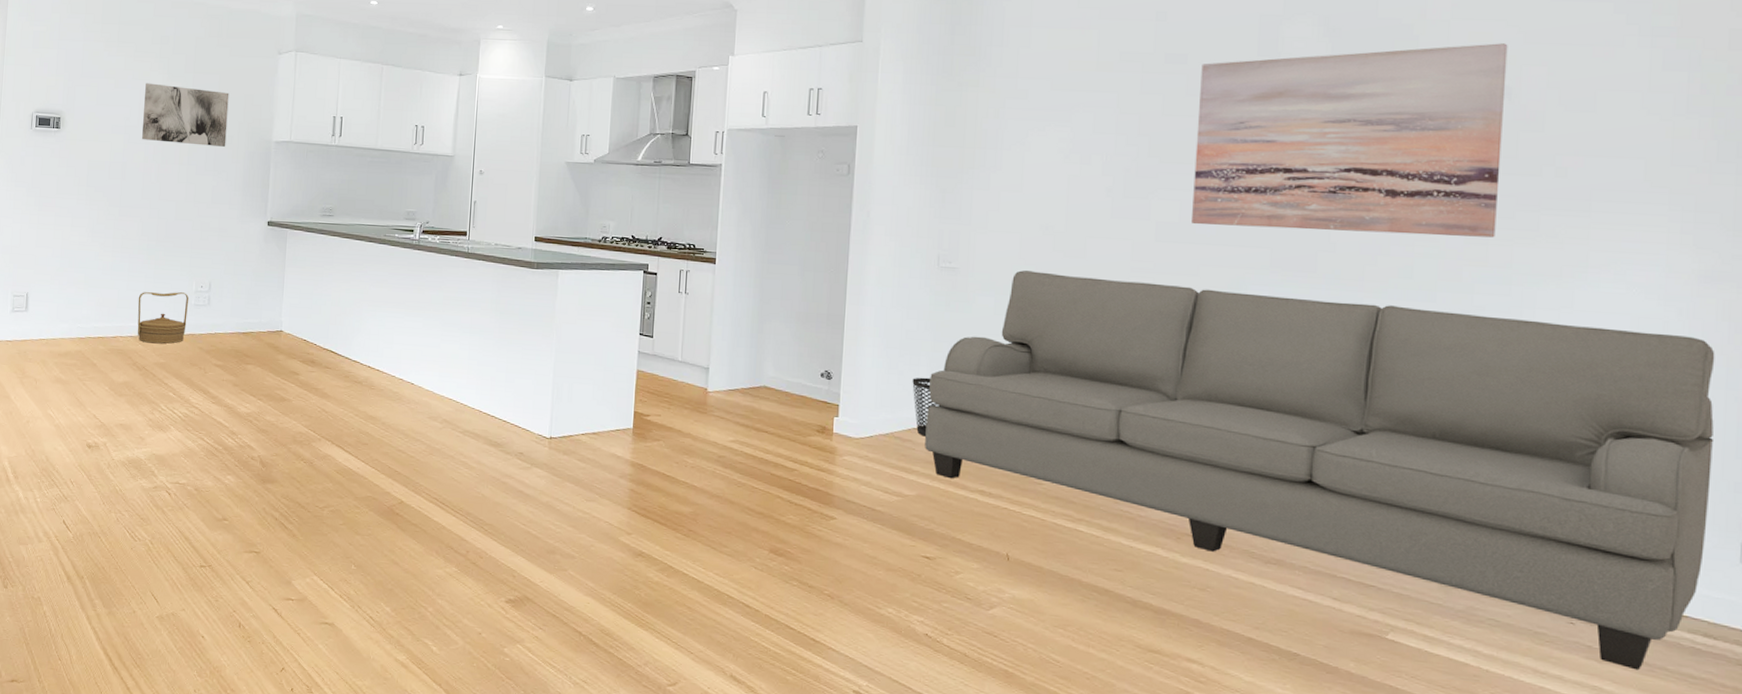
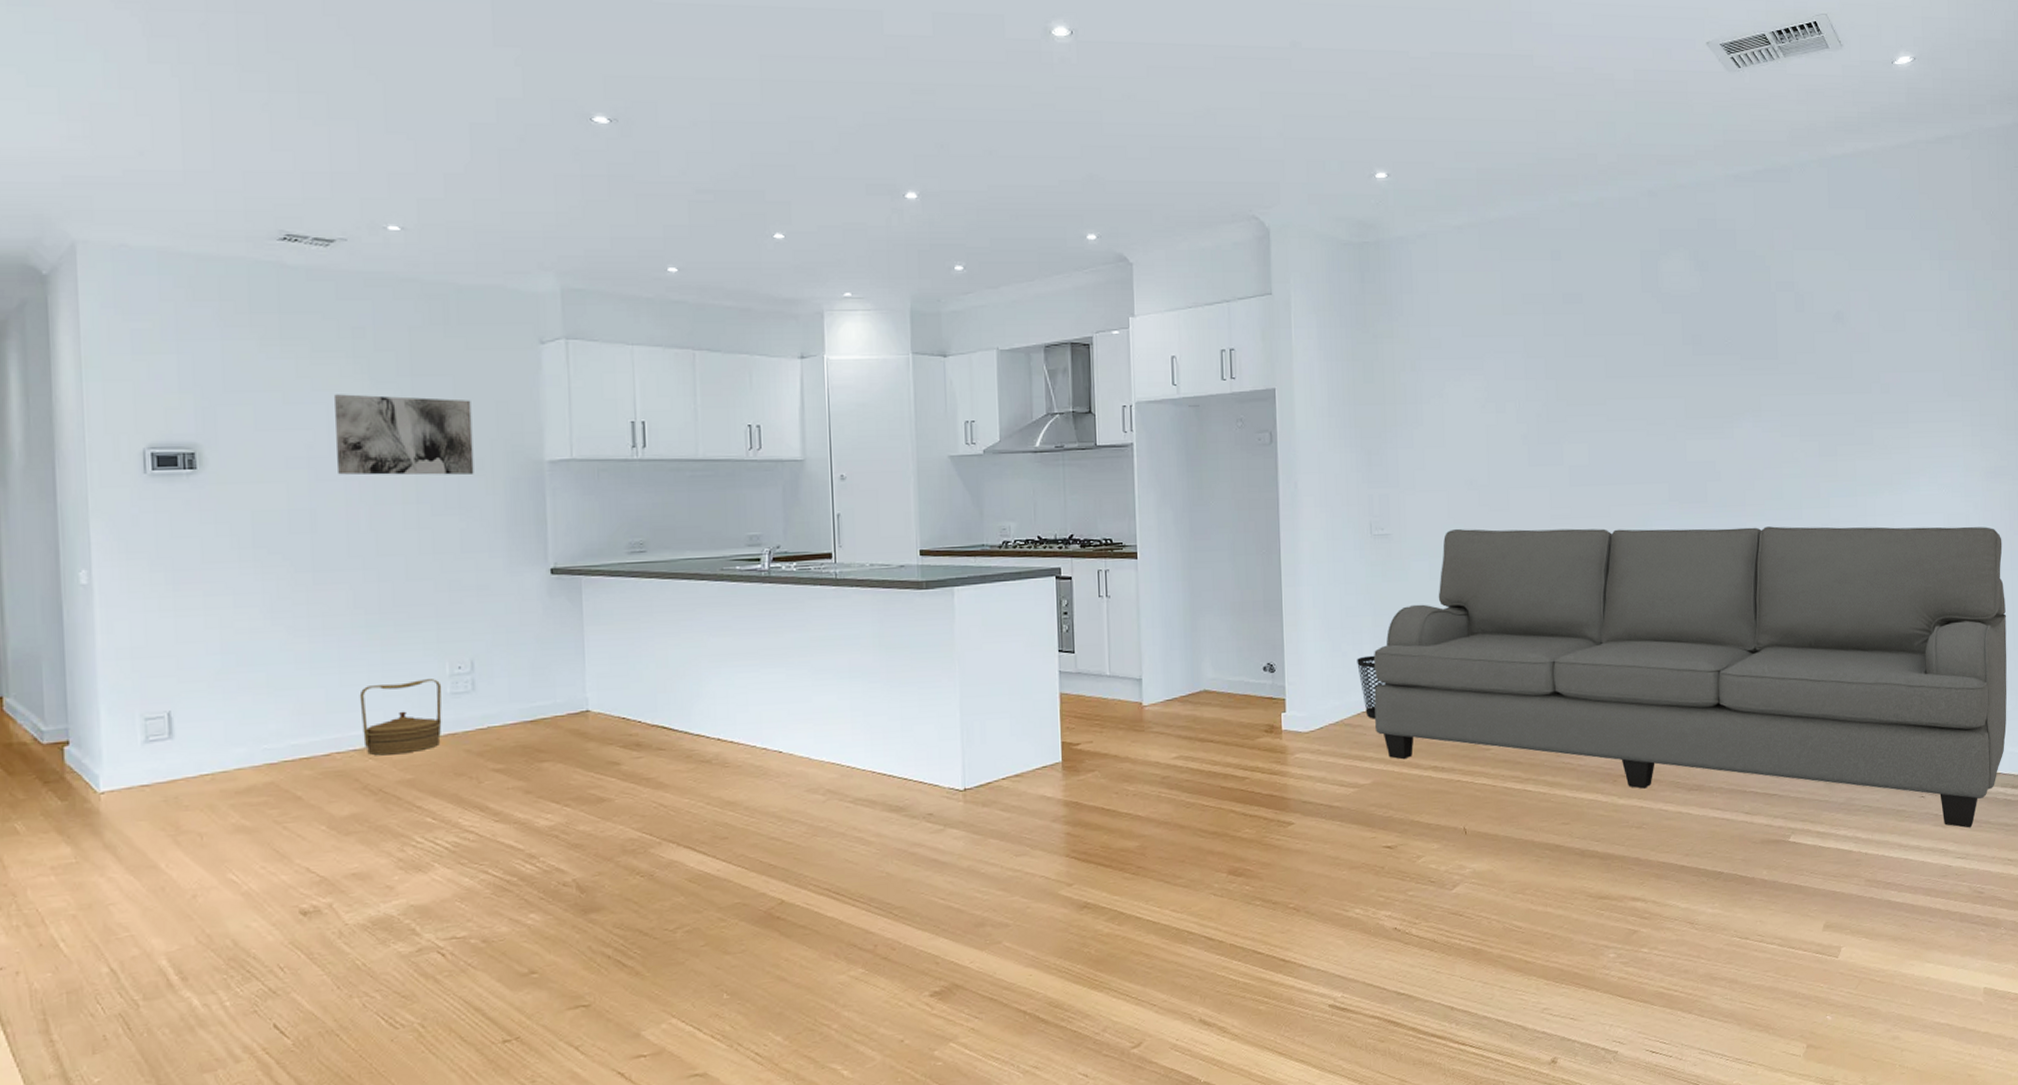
wall art: present [1192,43,1508,238] -> none [1595,271,1842,466]

